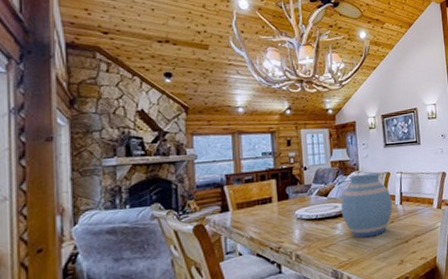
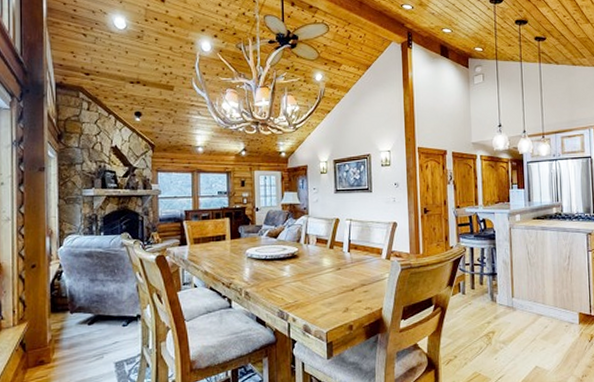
vase: present [341,173,393,238] -> none [290,218,340,282]

